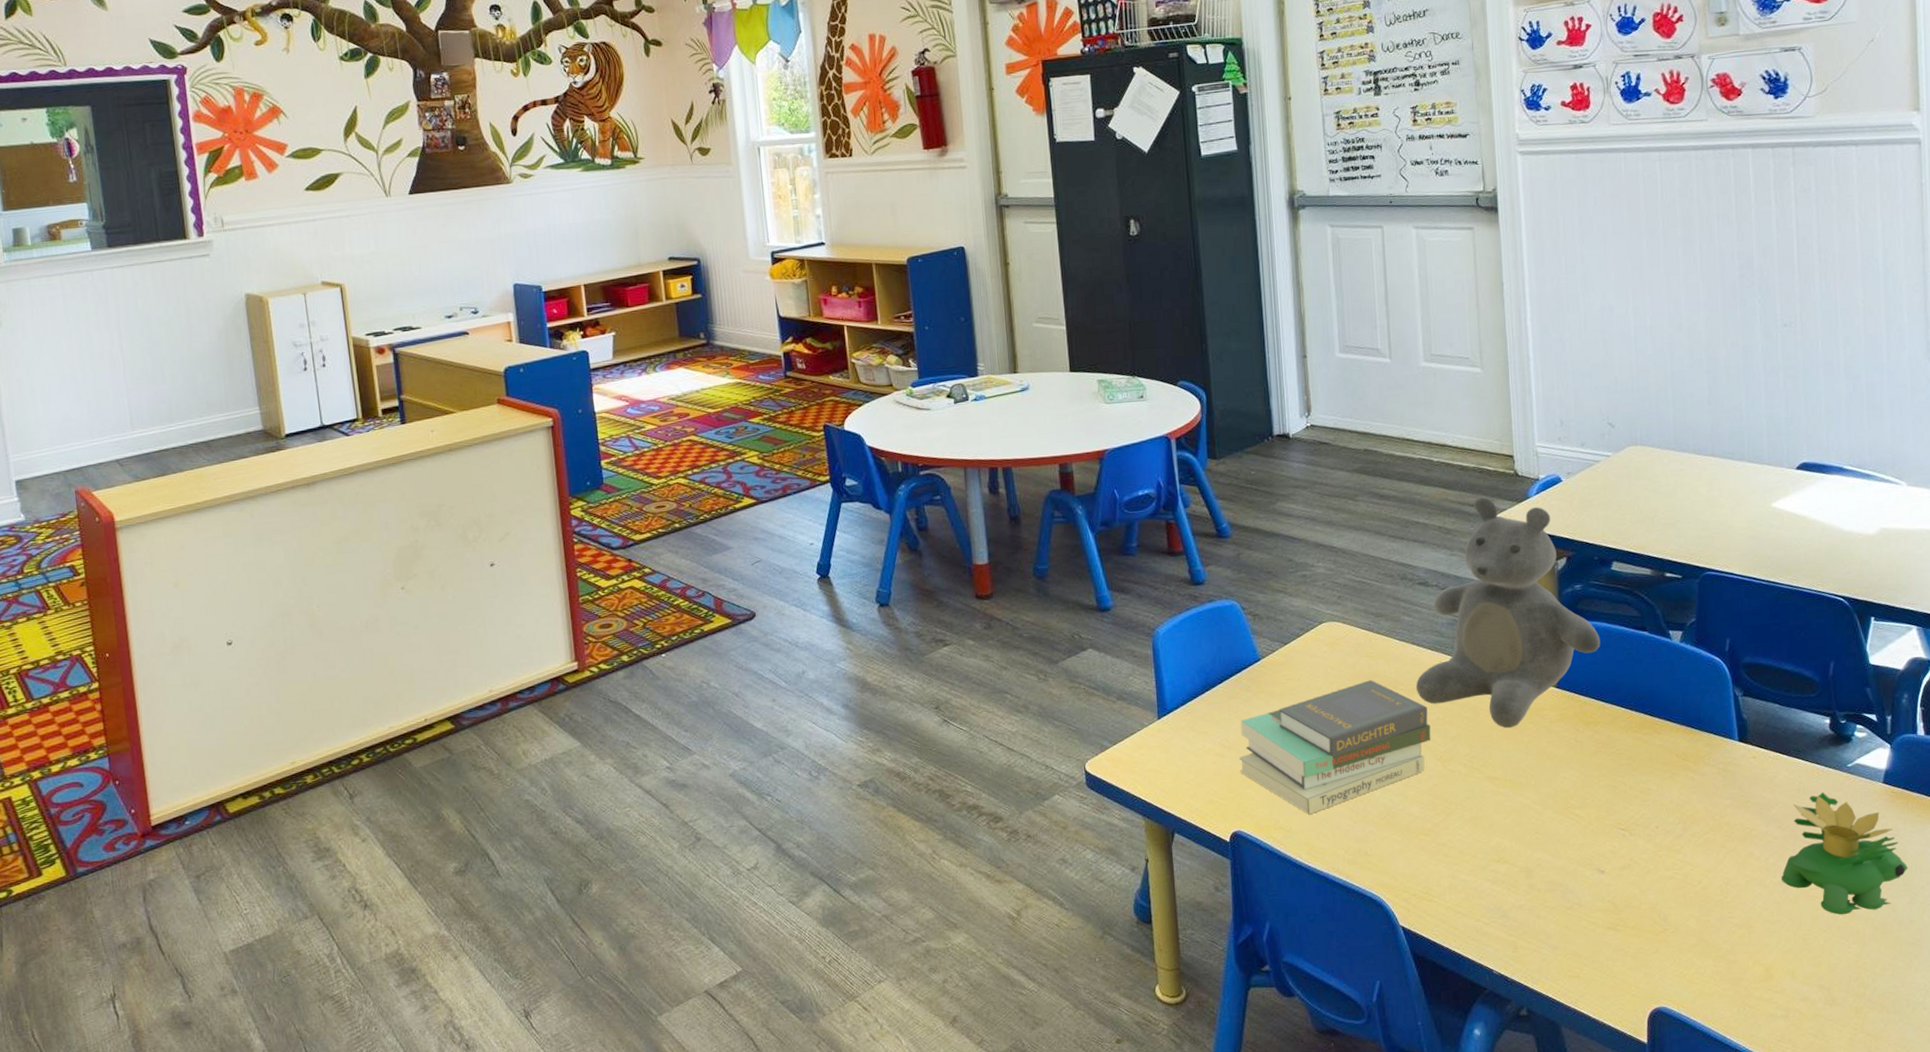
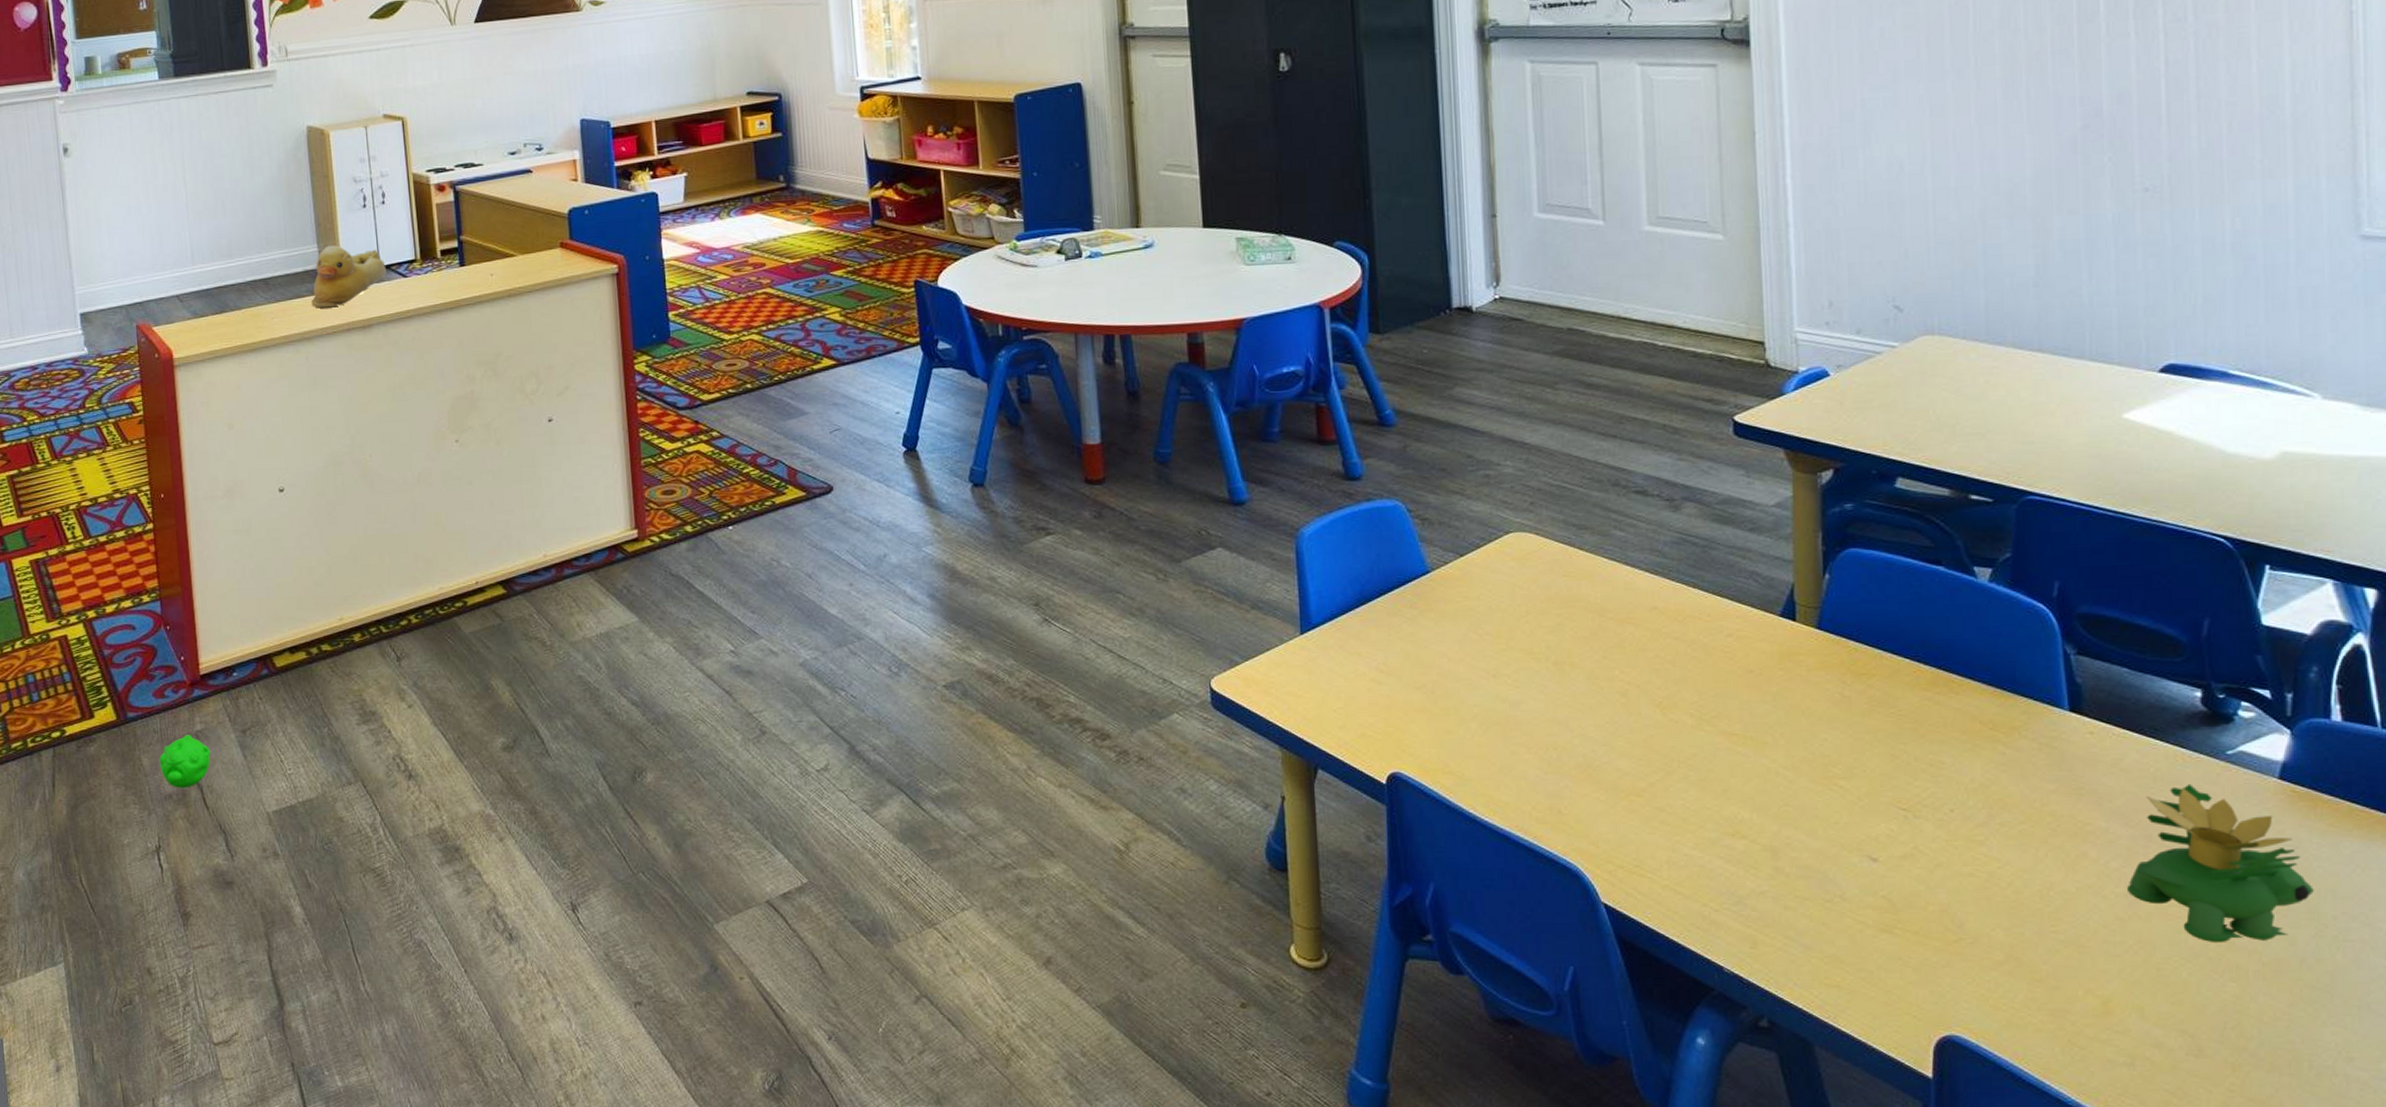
toy ball: none [111,884,165,937] -> present [159,735,211,788]
rubber duck: none [255,407,329,469] -> present [312,245,386,309]
books: present [1239,680,1431,815] -> none [1400,604,1648,761]
teddy bear: present [1415,497,1601,729] -> none [1628,391,1878,674]

